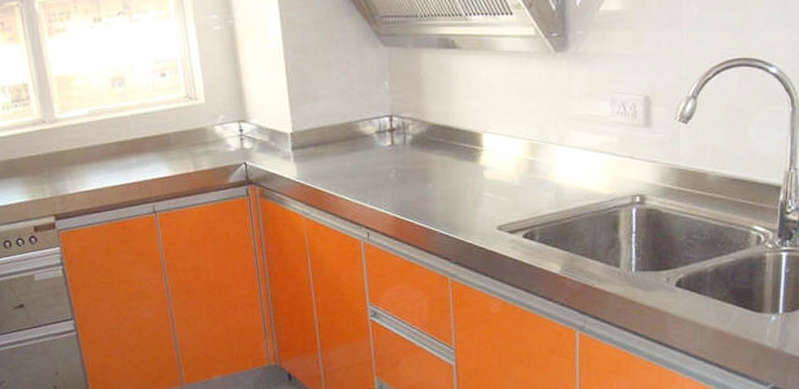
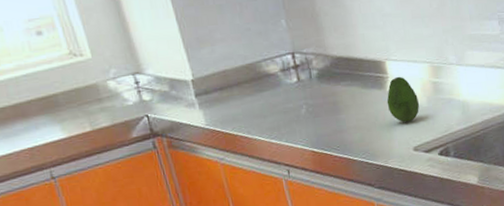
fruit: none [477,150,511,199] -> present [386,76,420,122]

